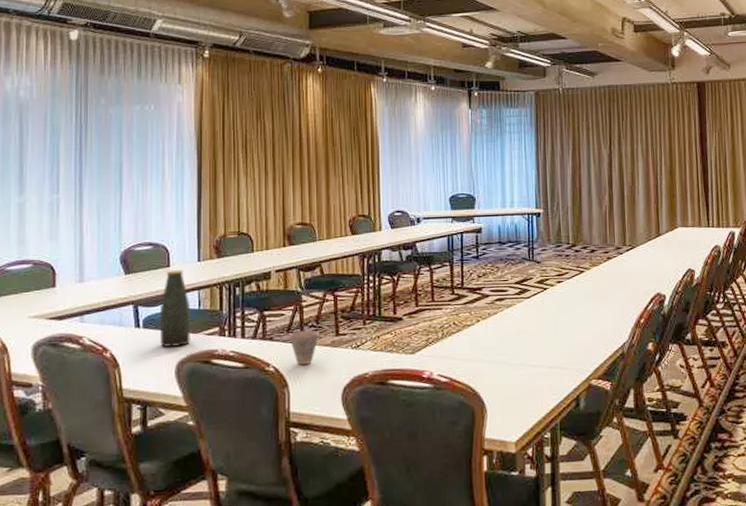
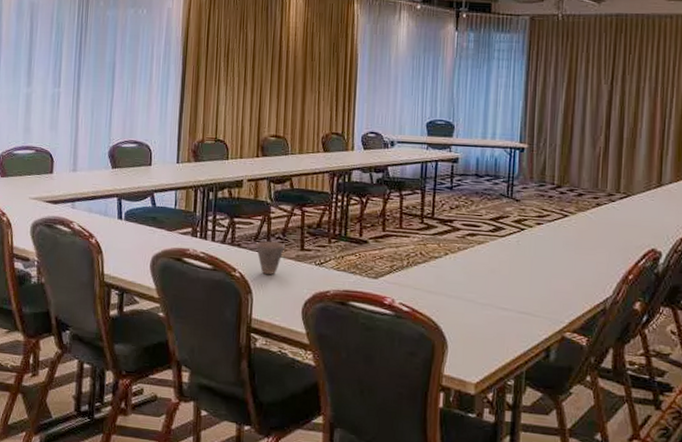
bottle: present [159,270,191,347] -> none [139,169,168,242]

